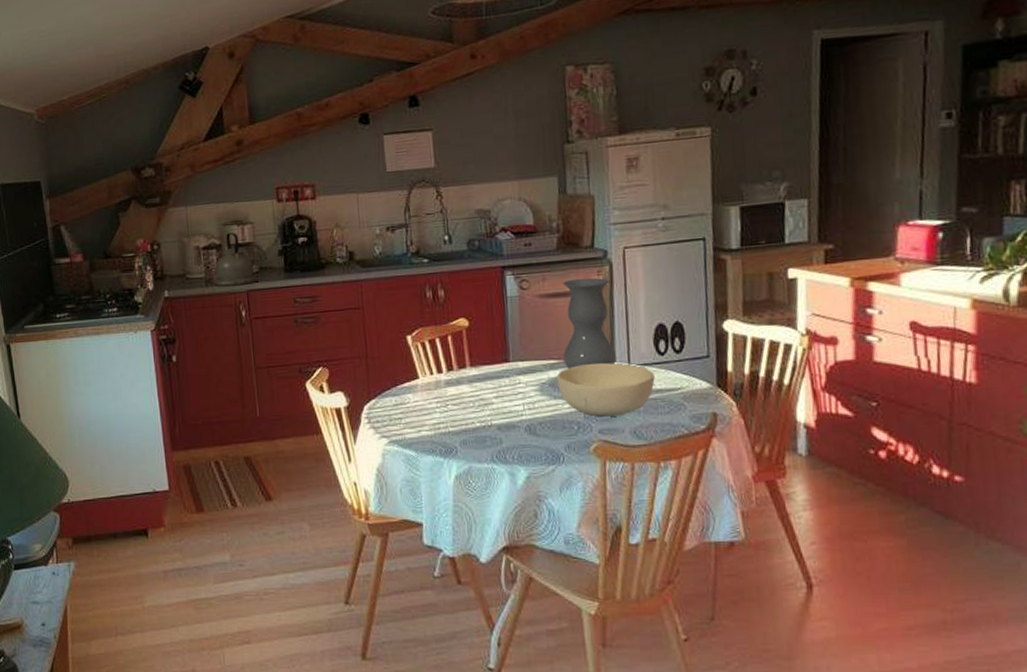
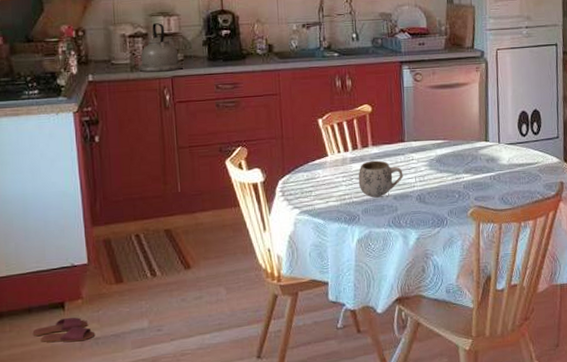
slippers: none [119,545,178,572] -> present [33,317,95,342]
mug: none [454,383,509,428] -> present [358,160,403,198]
bowl: present [556,362,655,417] -> none [442,142,518,187]
vase: present [563,277,616,369] -> none [448,73,489,147]

